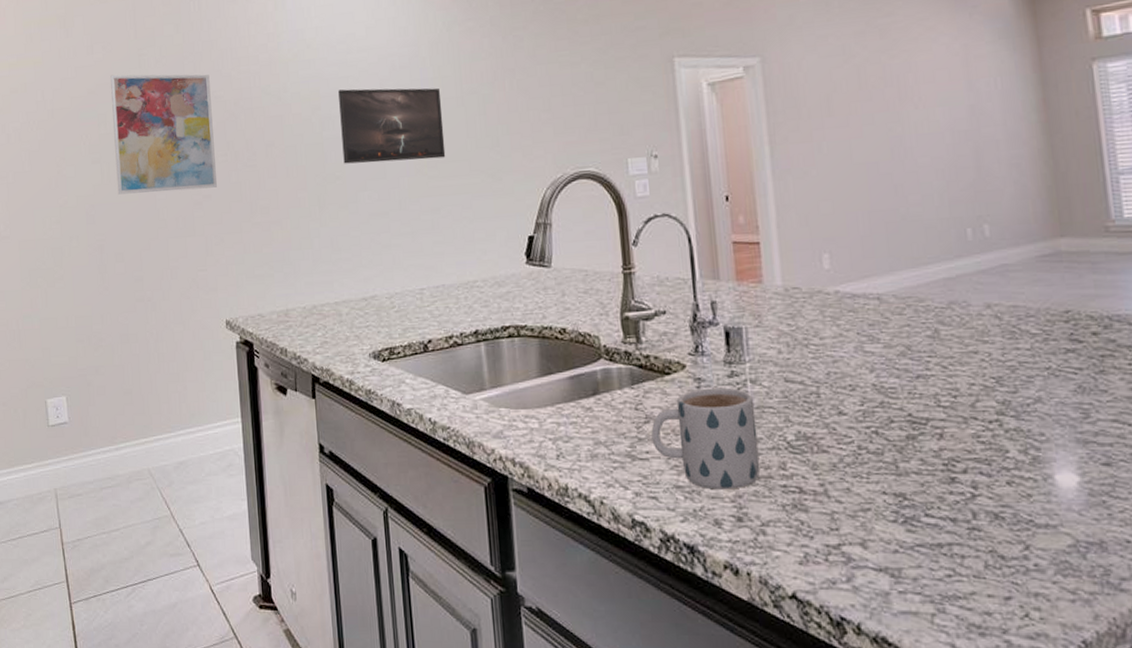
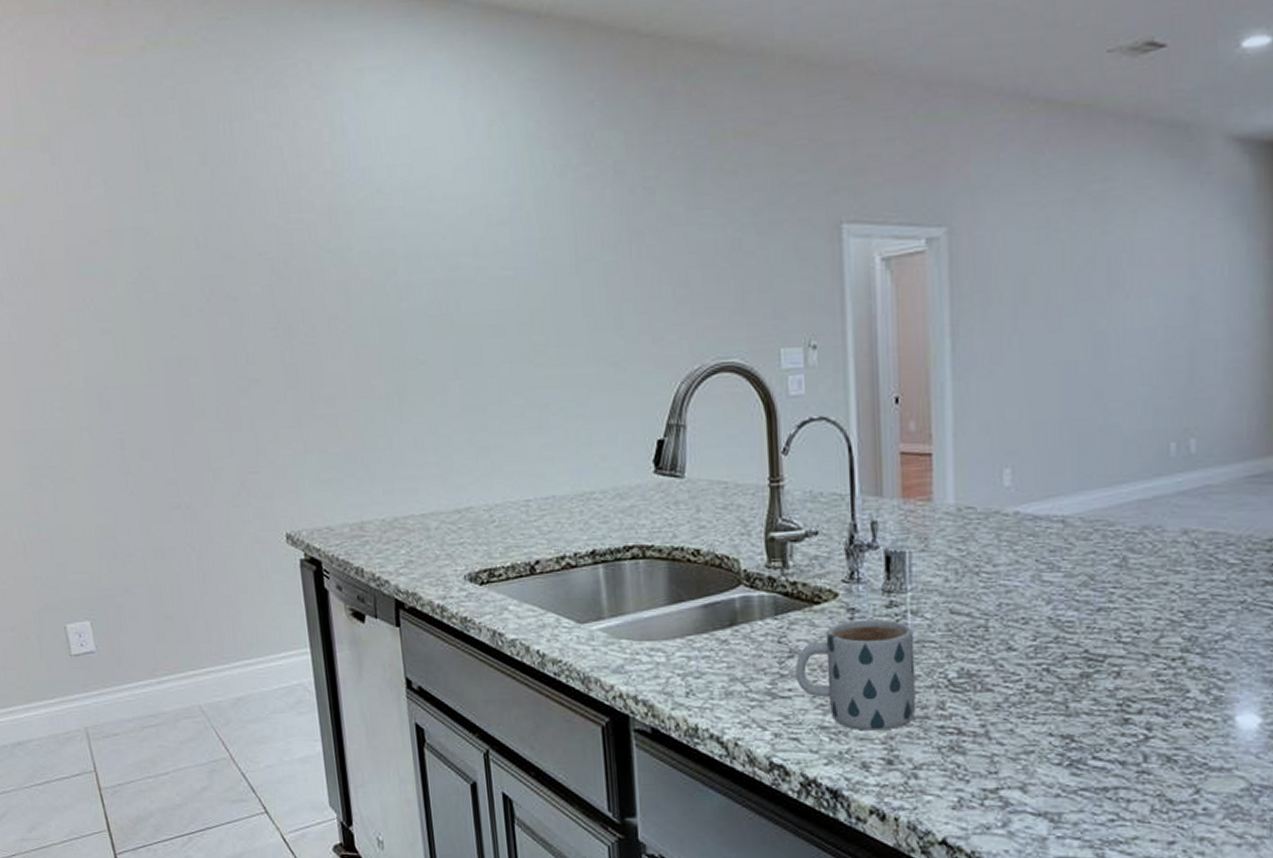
wall art: present [110,74,217,195] -> none [117,218,267,376]
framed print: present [338,87,446,164] -> none [419,248,557,345]

